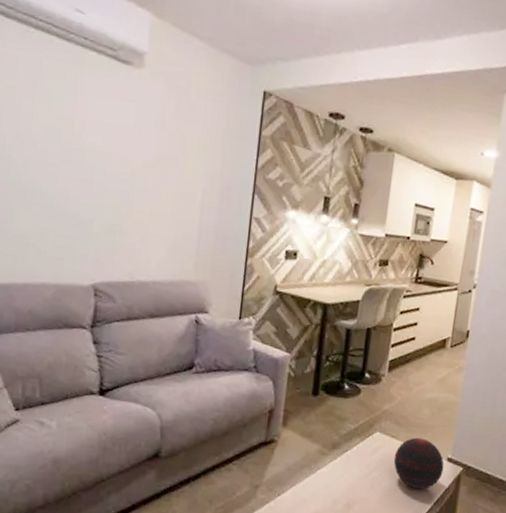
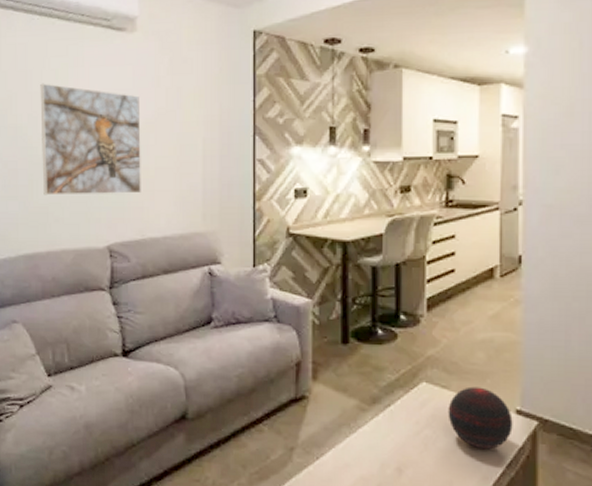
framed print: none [25,103,141,236] -> present [40,83,141,196]

